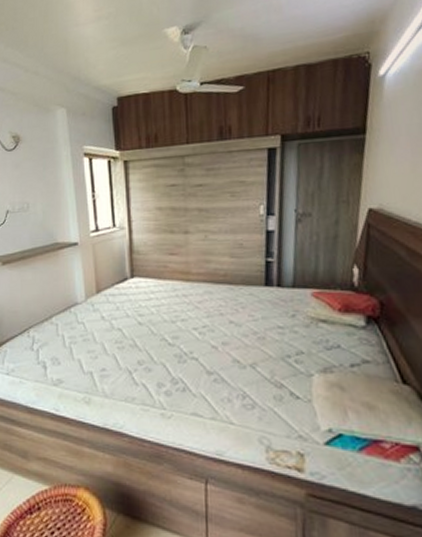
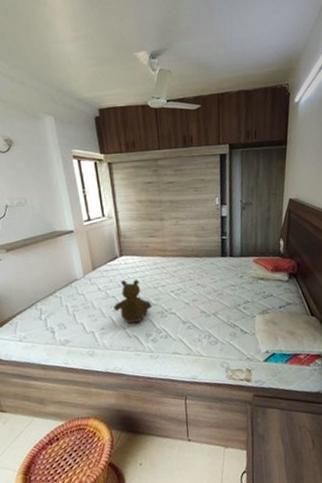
teddy bear: none [119,308,168,367] -> present [113,279,152,324]

